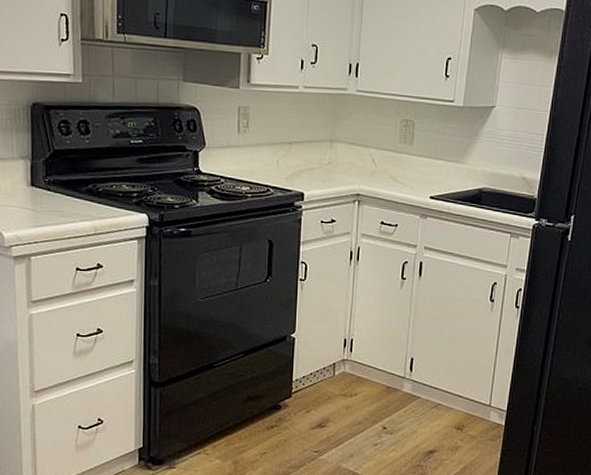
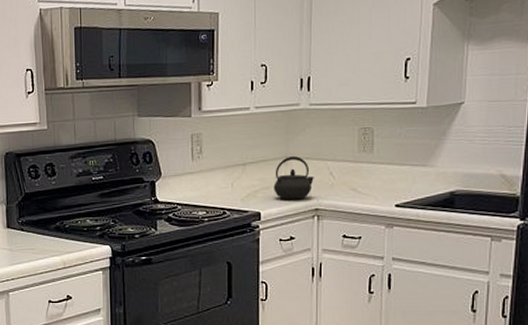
kettle: none [318,140,357,184] -> present [274,156,314,200]

